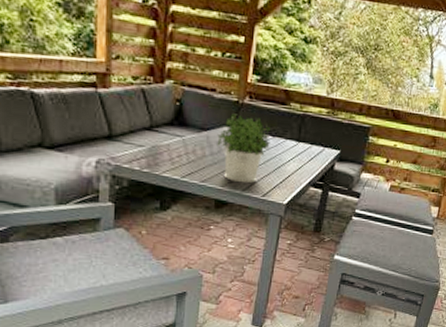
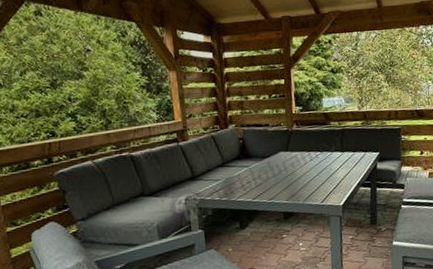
potted plant: present [217,113,270,184] -> none [276,139,320,195]

